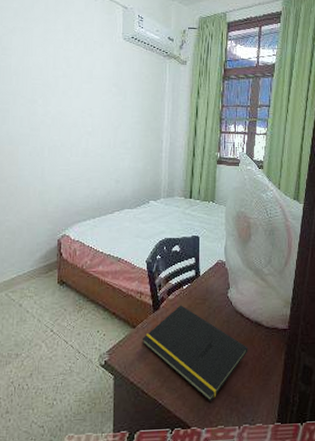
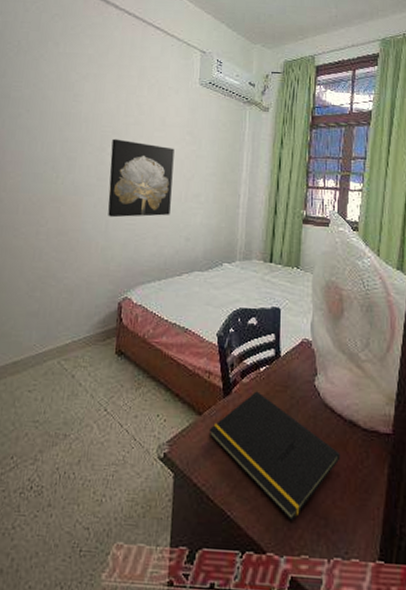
wall art: none [42,91,102,164] -> present [108,138,175,218]

